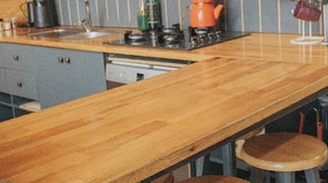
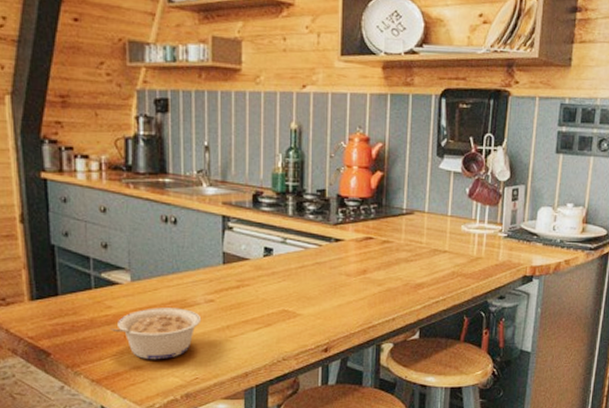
legume: none [29,126,95,168] -> present [110,308,202,360]

